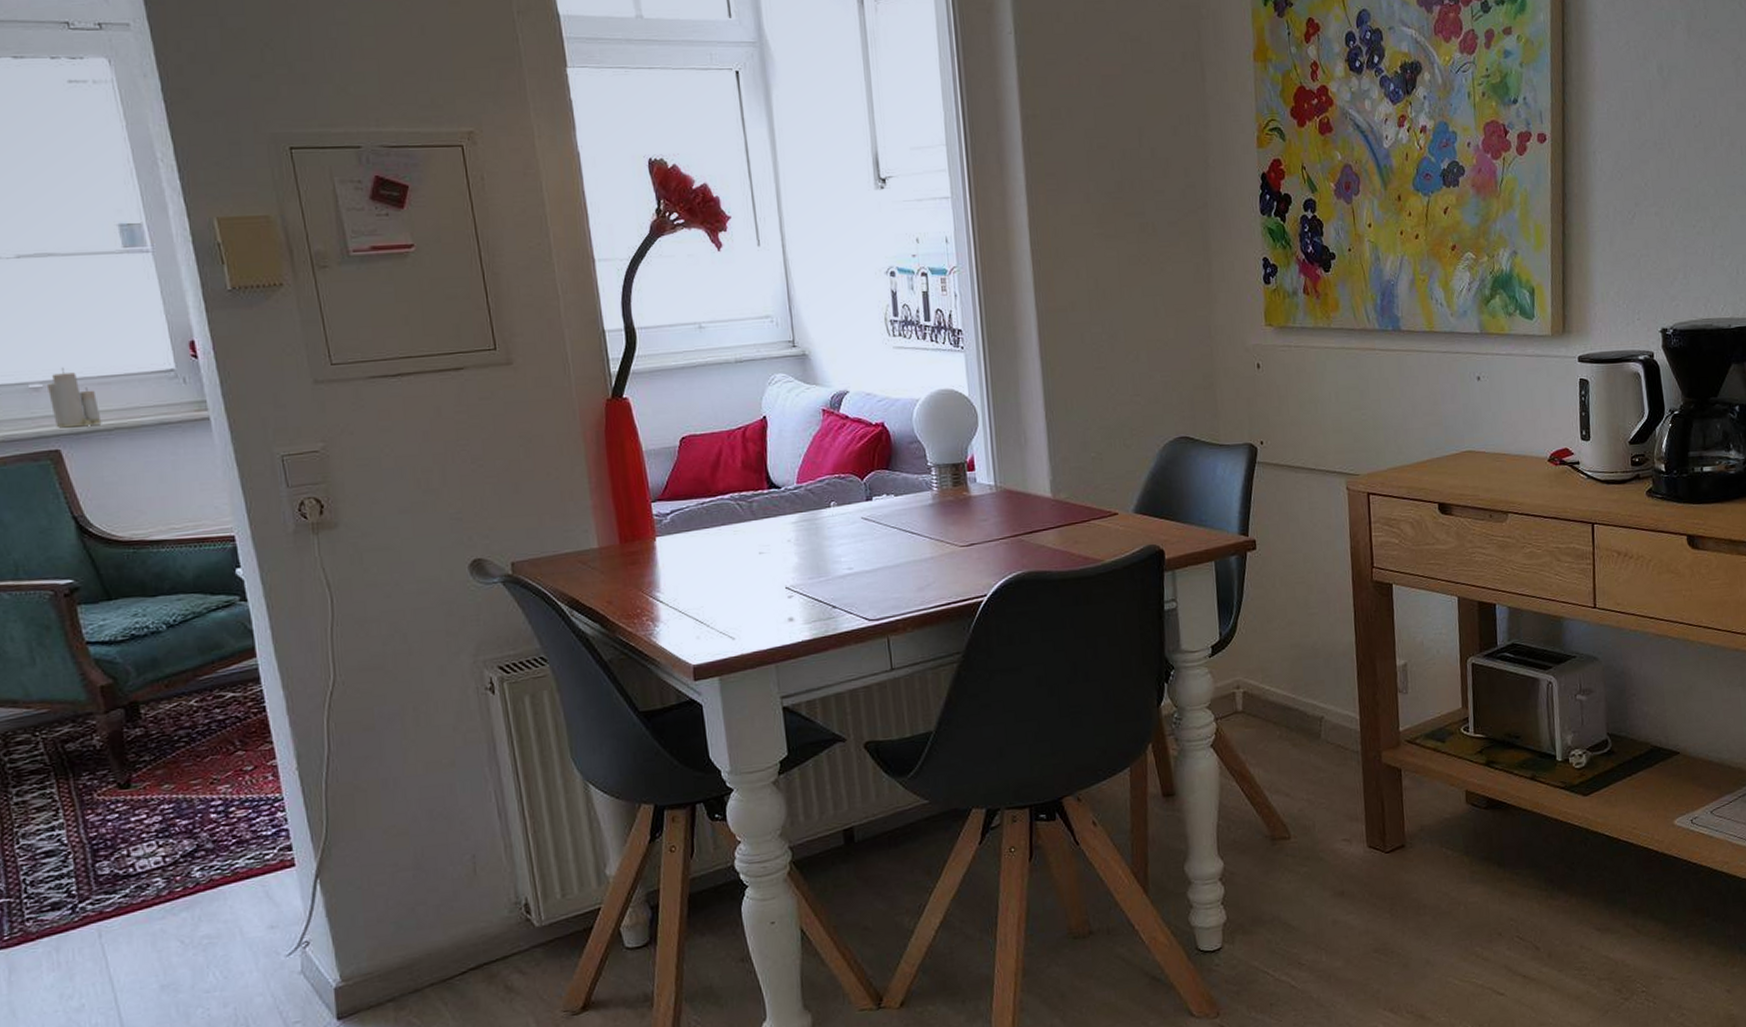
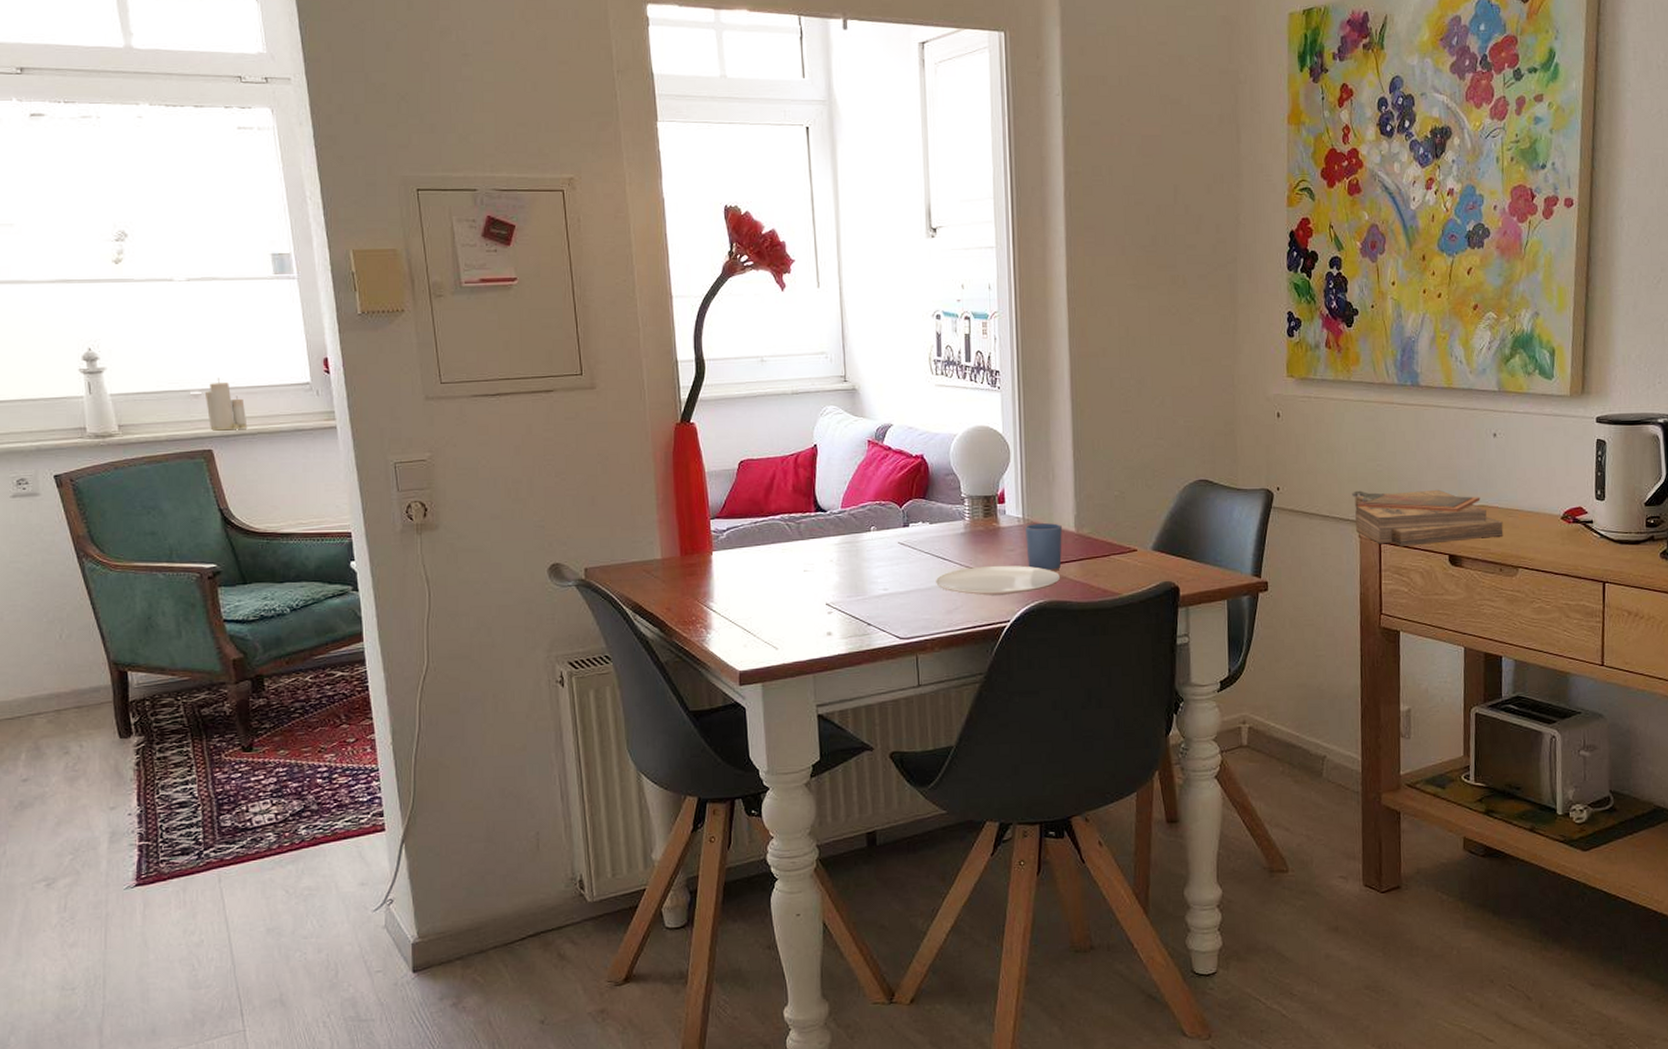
plate: none [904,536,1039,570] -> present [936,565,1061,596]
mug: none [998,489,1039,540] -> present [1025,523,1062,571]
clipboard: none [1337,436,1492,498] -> present [1352,489,1503,548]

